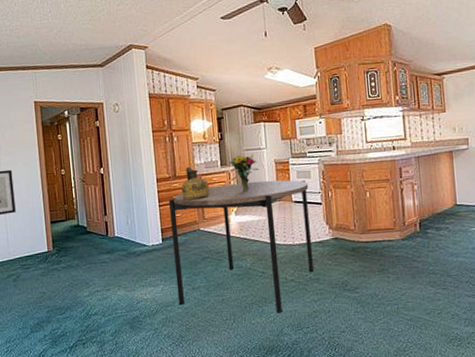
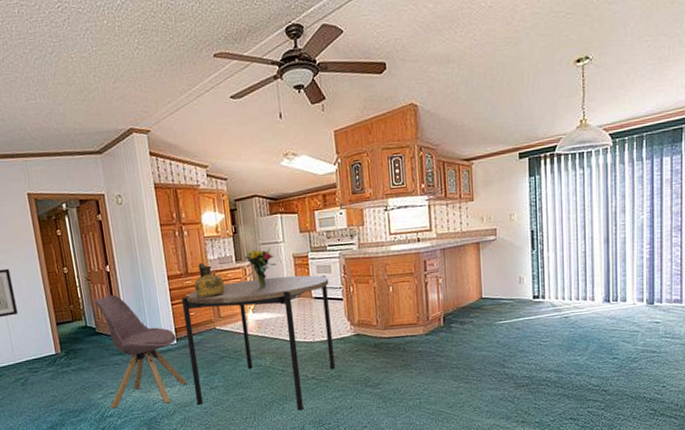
chair: none [87,195,171,307] -> present [93,294,187,409]

